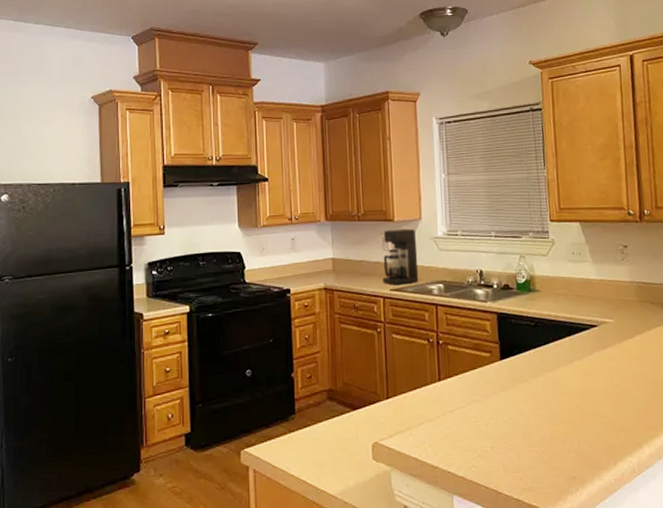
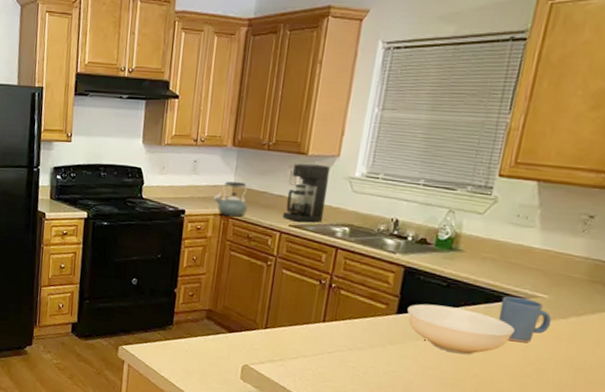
kettle: none [316,254,349,289] -> present [213,181,248,217]
bowl: none [508,344,598,389] -> present [407,303,516,355]
mug: none [580,325,623,368] -> present [498,296,552,343]

